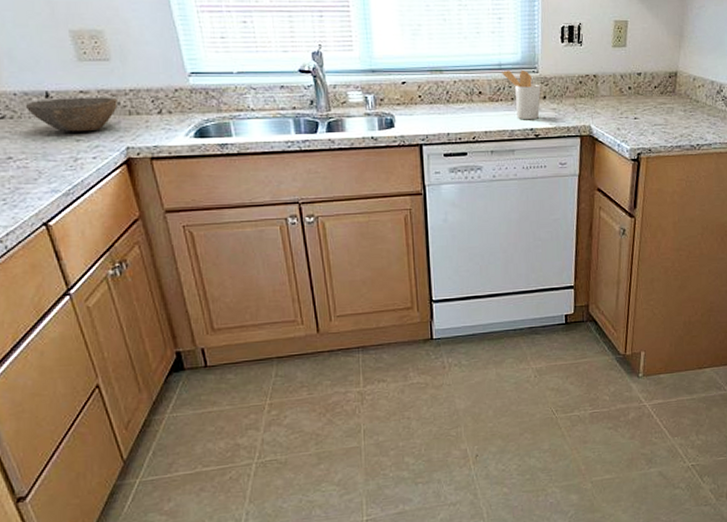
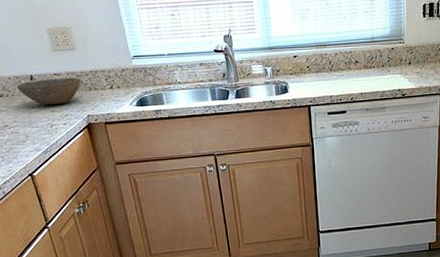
utensil holder: present [502,70,541,120] -> none [374,42,407,83]

